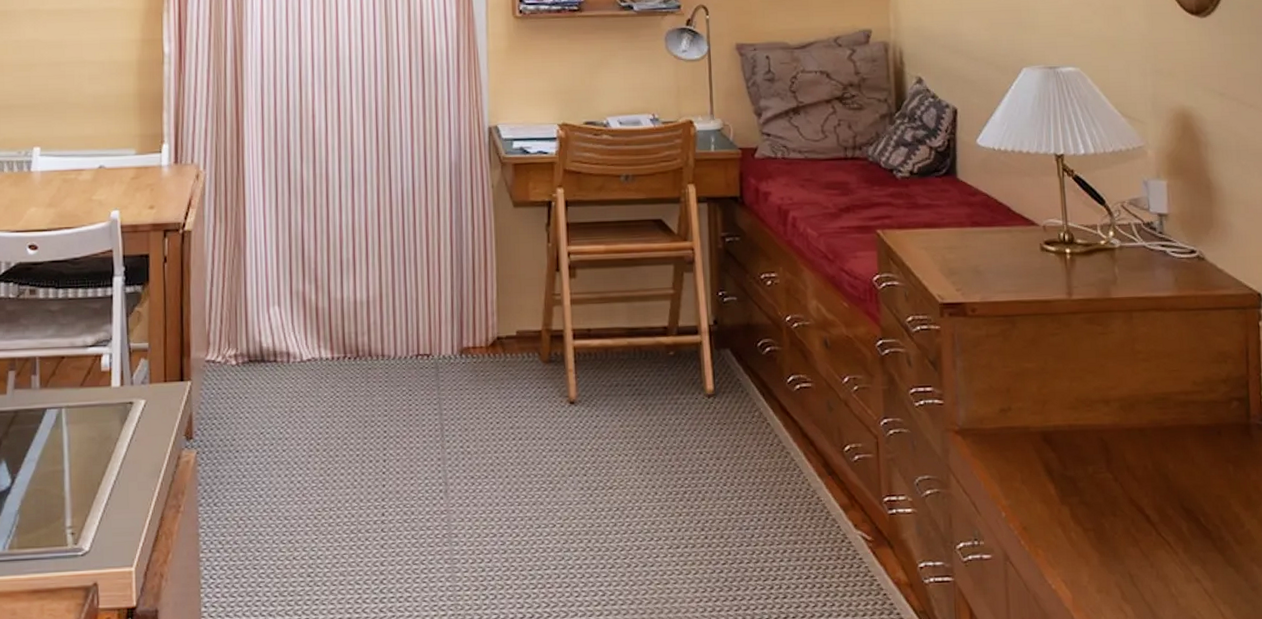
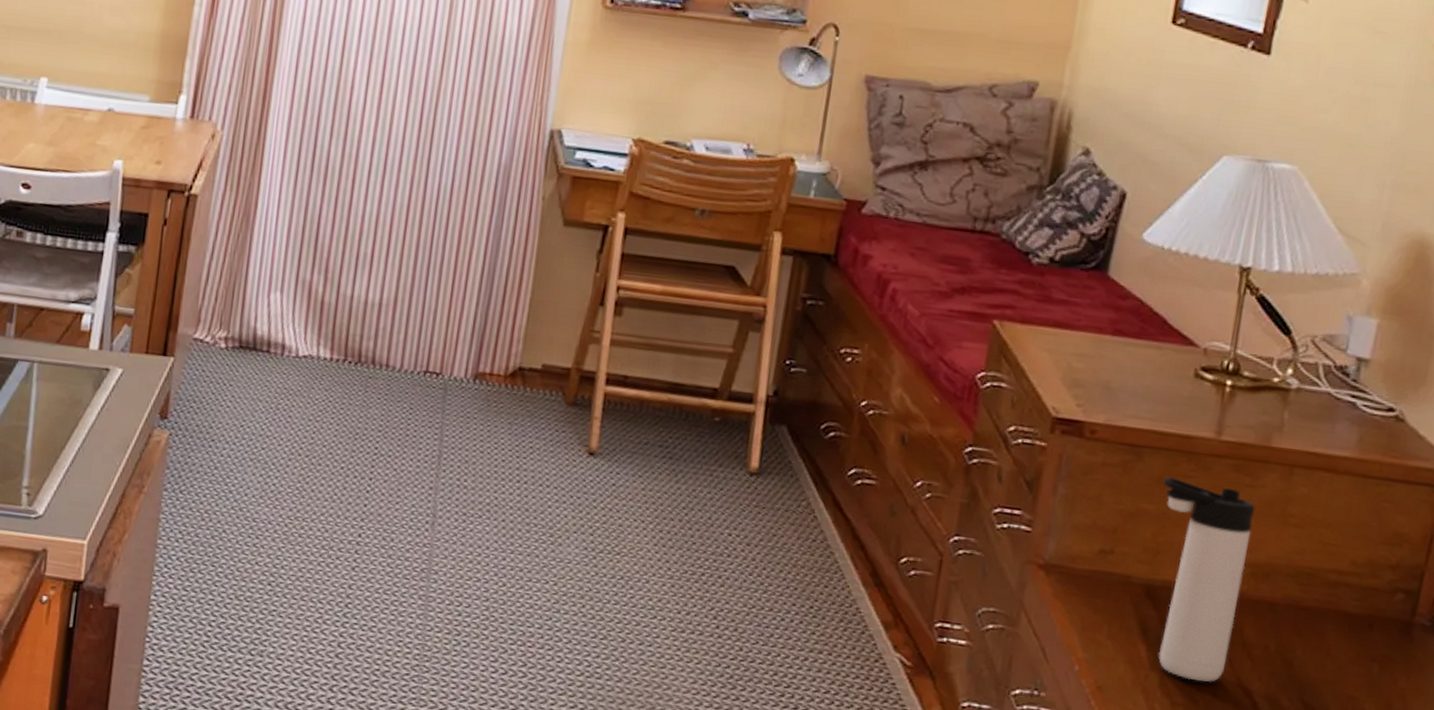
thermos bottle: none [1036,336,1118,507] -> present [1158,476,1256,682]

